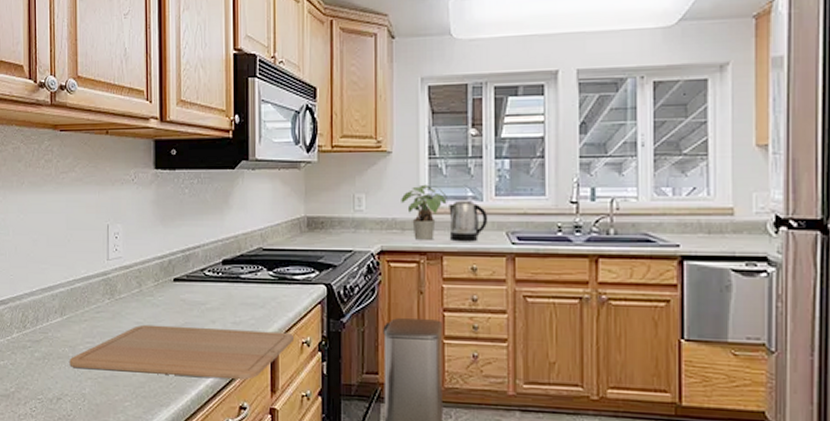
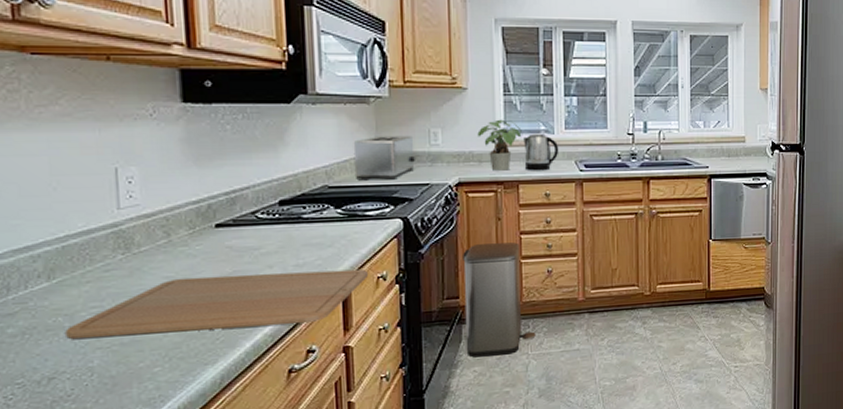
toaster: none [285,200,341,245] -> present [353,135,416,181]

